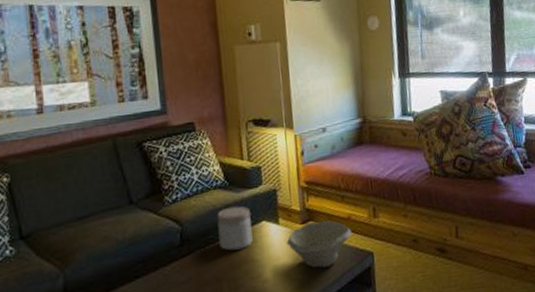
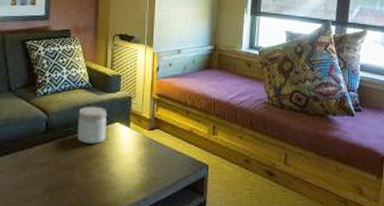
bowl: present [286,220,352,268] -> none [134,129,192,171]

